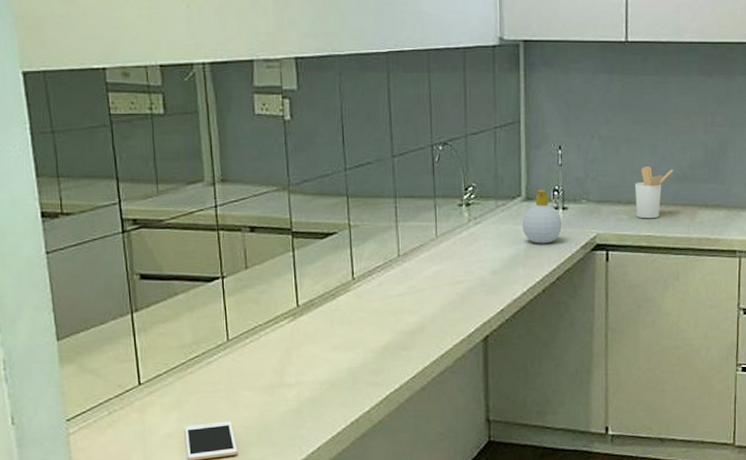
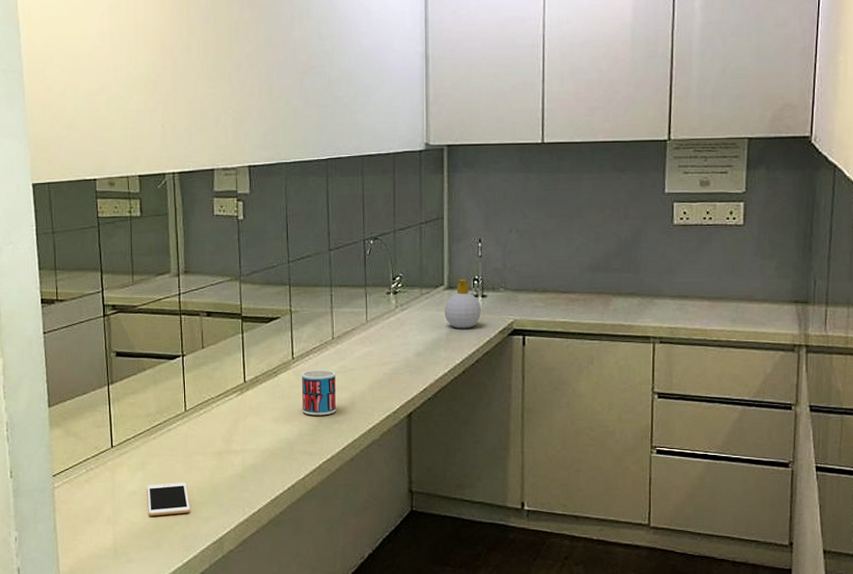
mug: none [363,290,404,342] -> present [301,369,336,416]
utensil holder: present [635,166,673,219] -> none [551,257,588,306]

